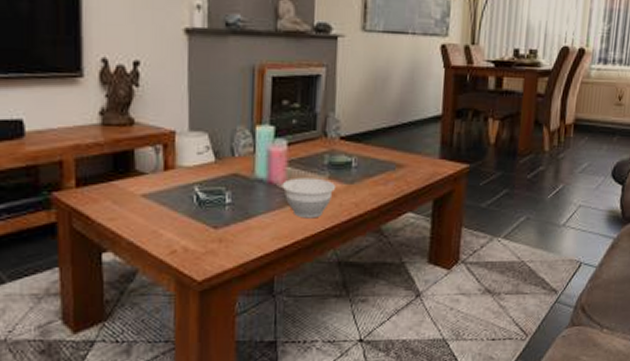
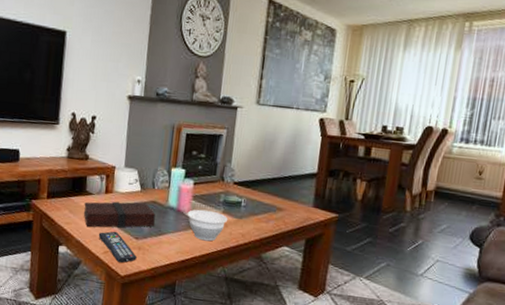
book: none [134,177,238,221] -> present [83,201,155,228]
remote control: none [159,221,217,265] -> present [98,231,137,263]

